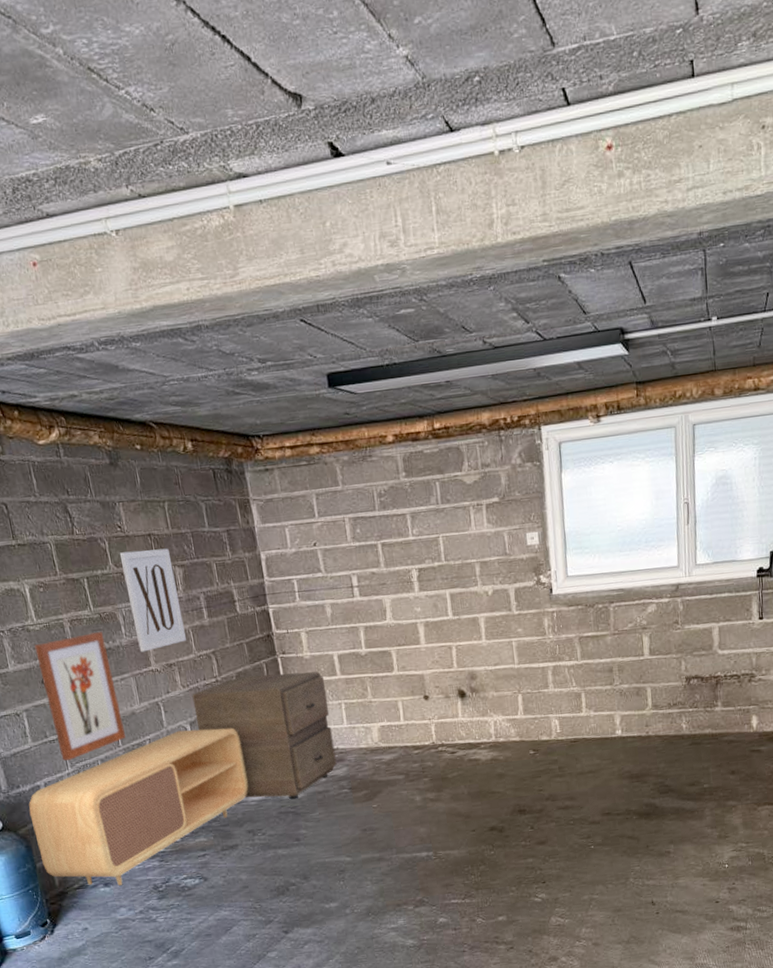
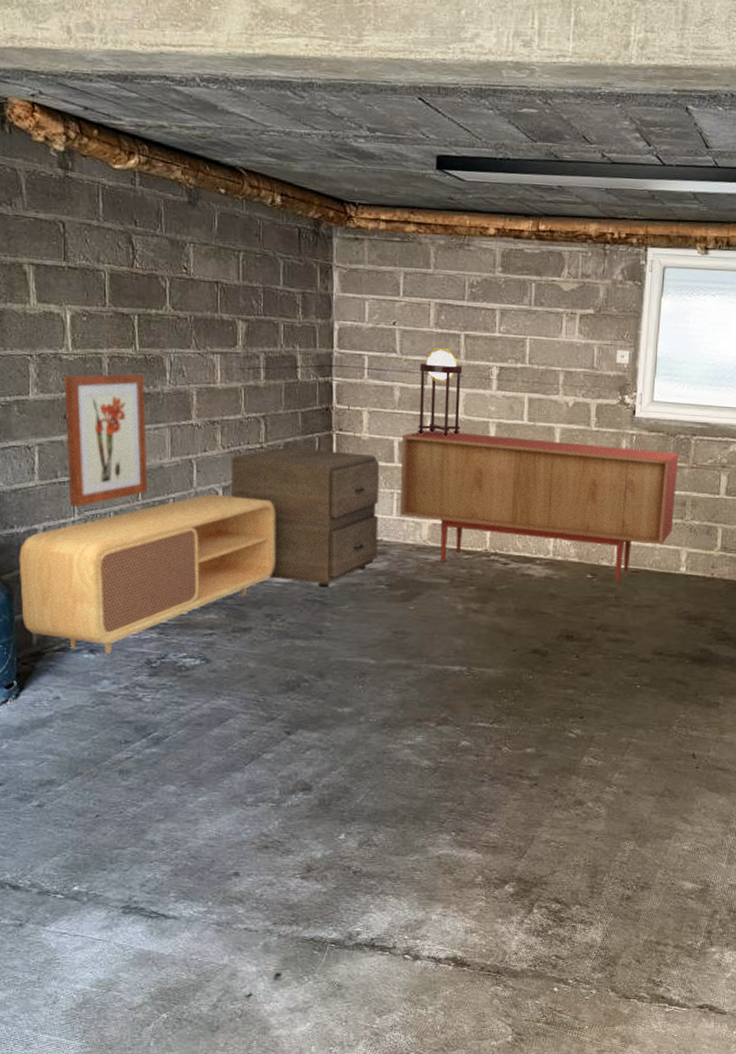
wall art: present [119,548,186,652] -> none [179,295,237,404]
sideboard: none [340,622,604,760] -> present [400,430,679,583]
table lamp: none [344,560,392,646] -> present [418,348,463,437]

